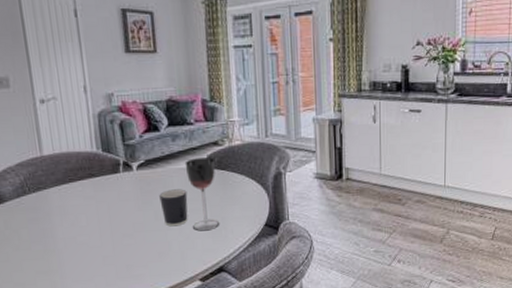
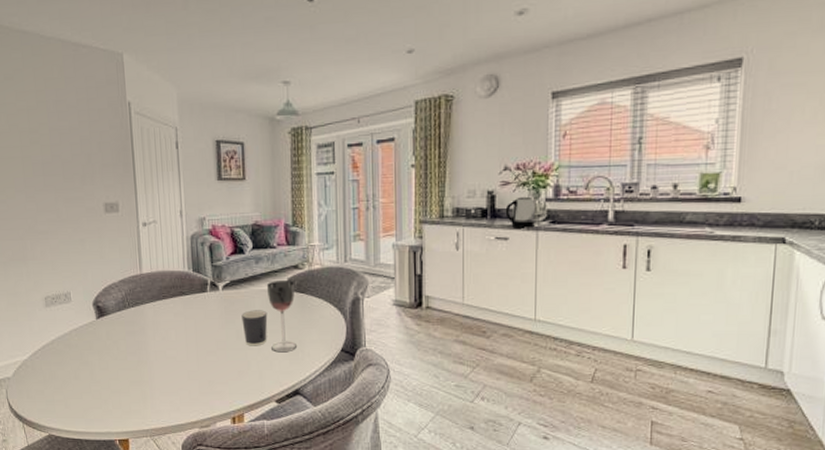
kettle: none [418,70,446,101] -> present [505,196,537,228]

